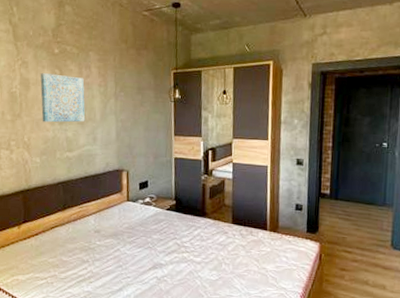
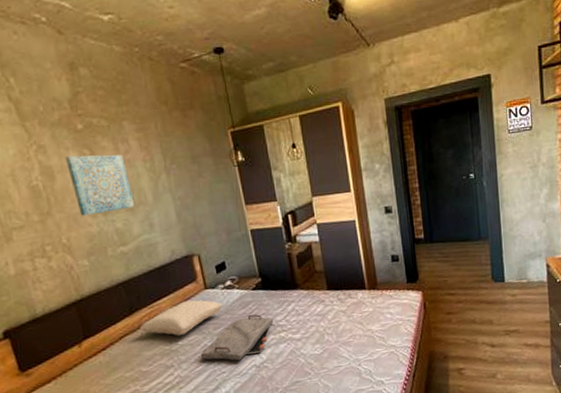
pillow: none [68,208,138,237] -> present [139,300,222,336]
serving tray: none [112,232,180,270] -> present [200,314,274,361]

